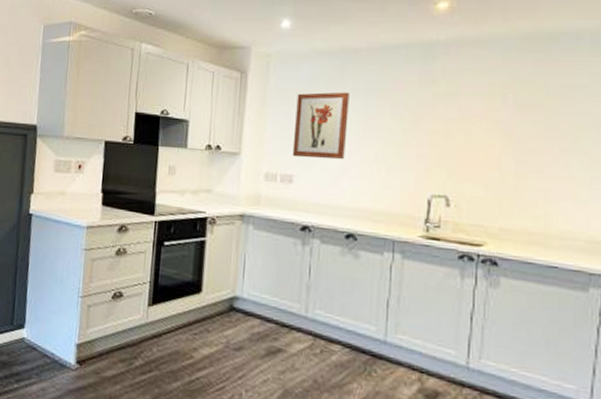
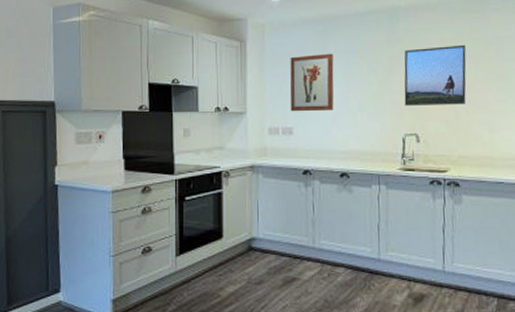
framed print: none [434,91,521,165] -> present [404,44,466,106]

